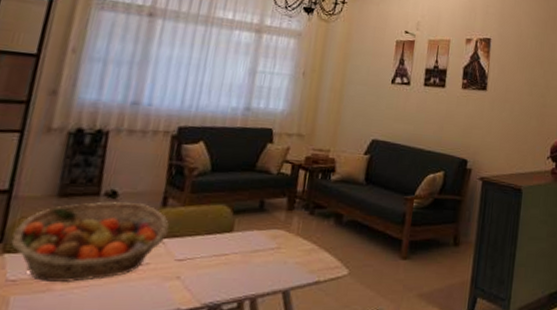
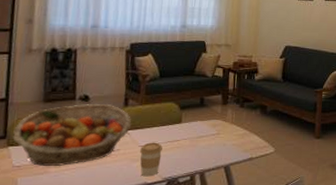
coffee cup: none [173,255,206,301] -> present [140,142,163,177]

